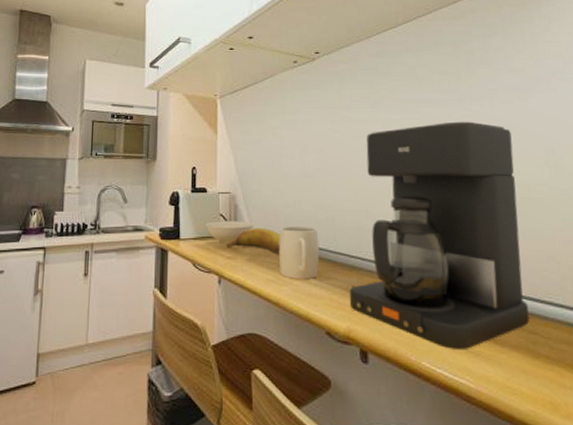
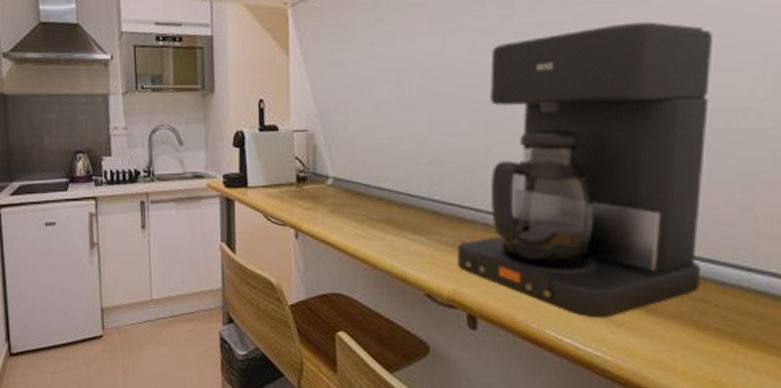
bowl: present [205,221,254,243] -> none [278,164,338,192]
fruit: present [226,228,280,256] -> none [303,173,371,207]
mug: present [278,225,320,279] -> none [368,169,421,233]

